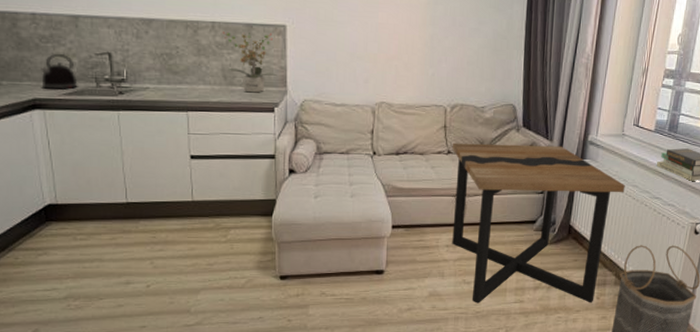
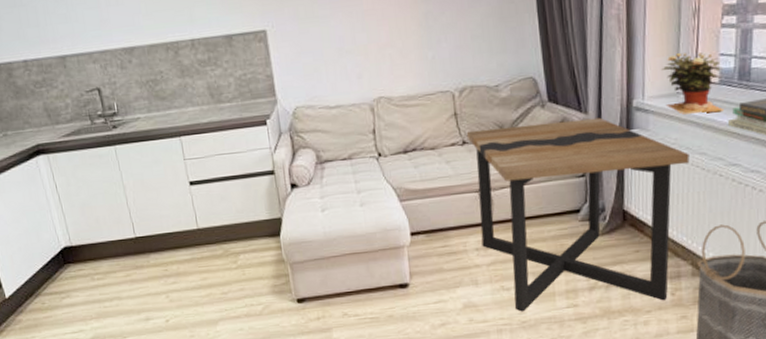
kettle: present [41,53,78,91] -> none [39,95,75,134]
potted plant: present [222,31,277,93] -> none [202,41,265,108]
flower arrangement: none [613,102,660,154] -> present [662,52,725,115]

